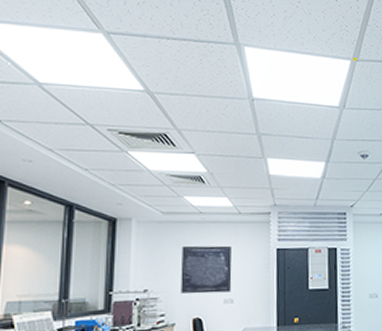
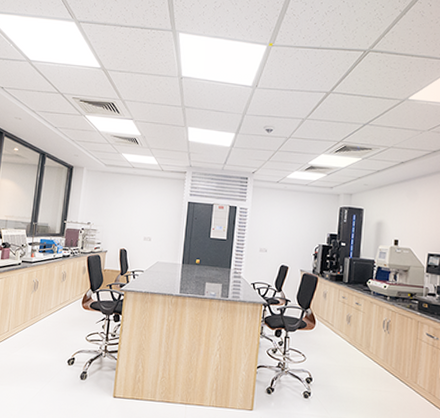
wall art: present [180,245,232,294] -> none [113,192,153,232]

